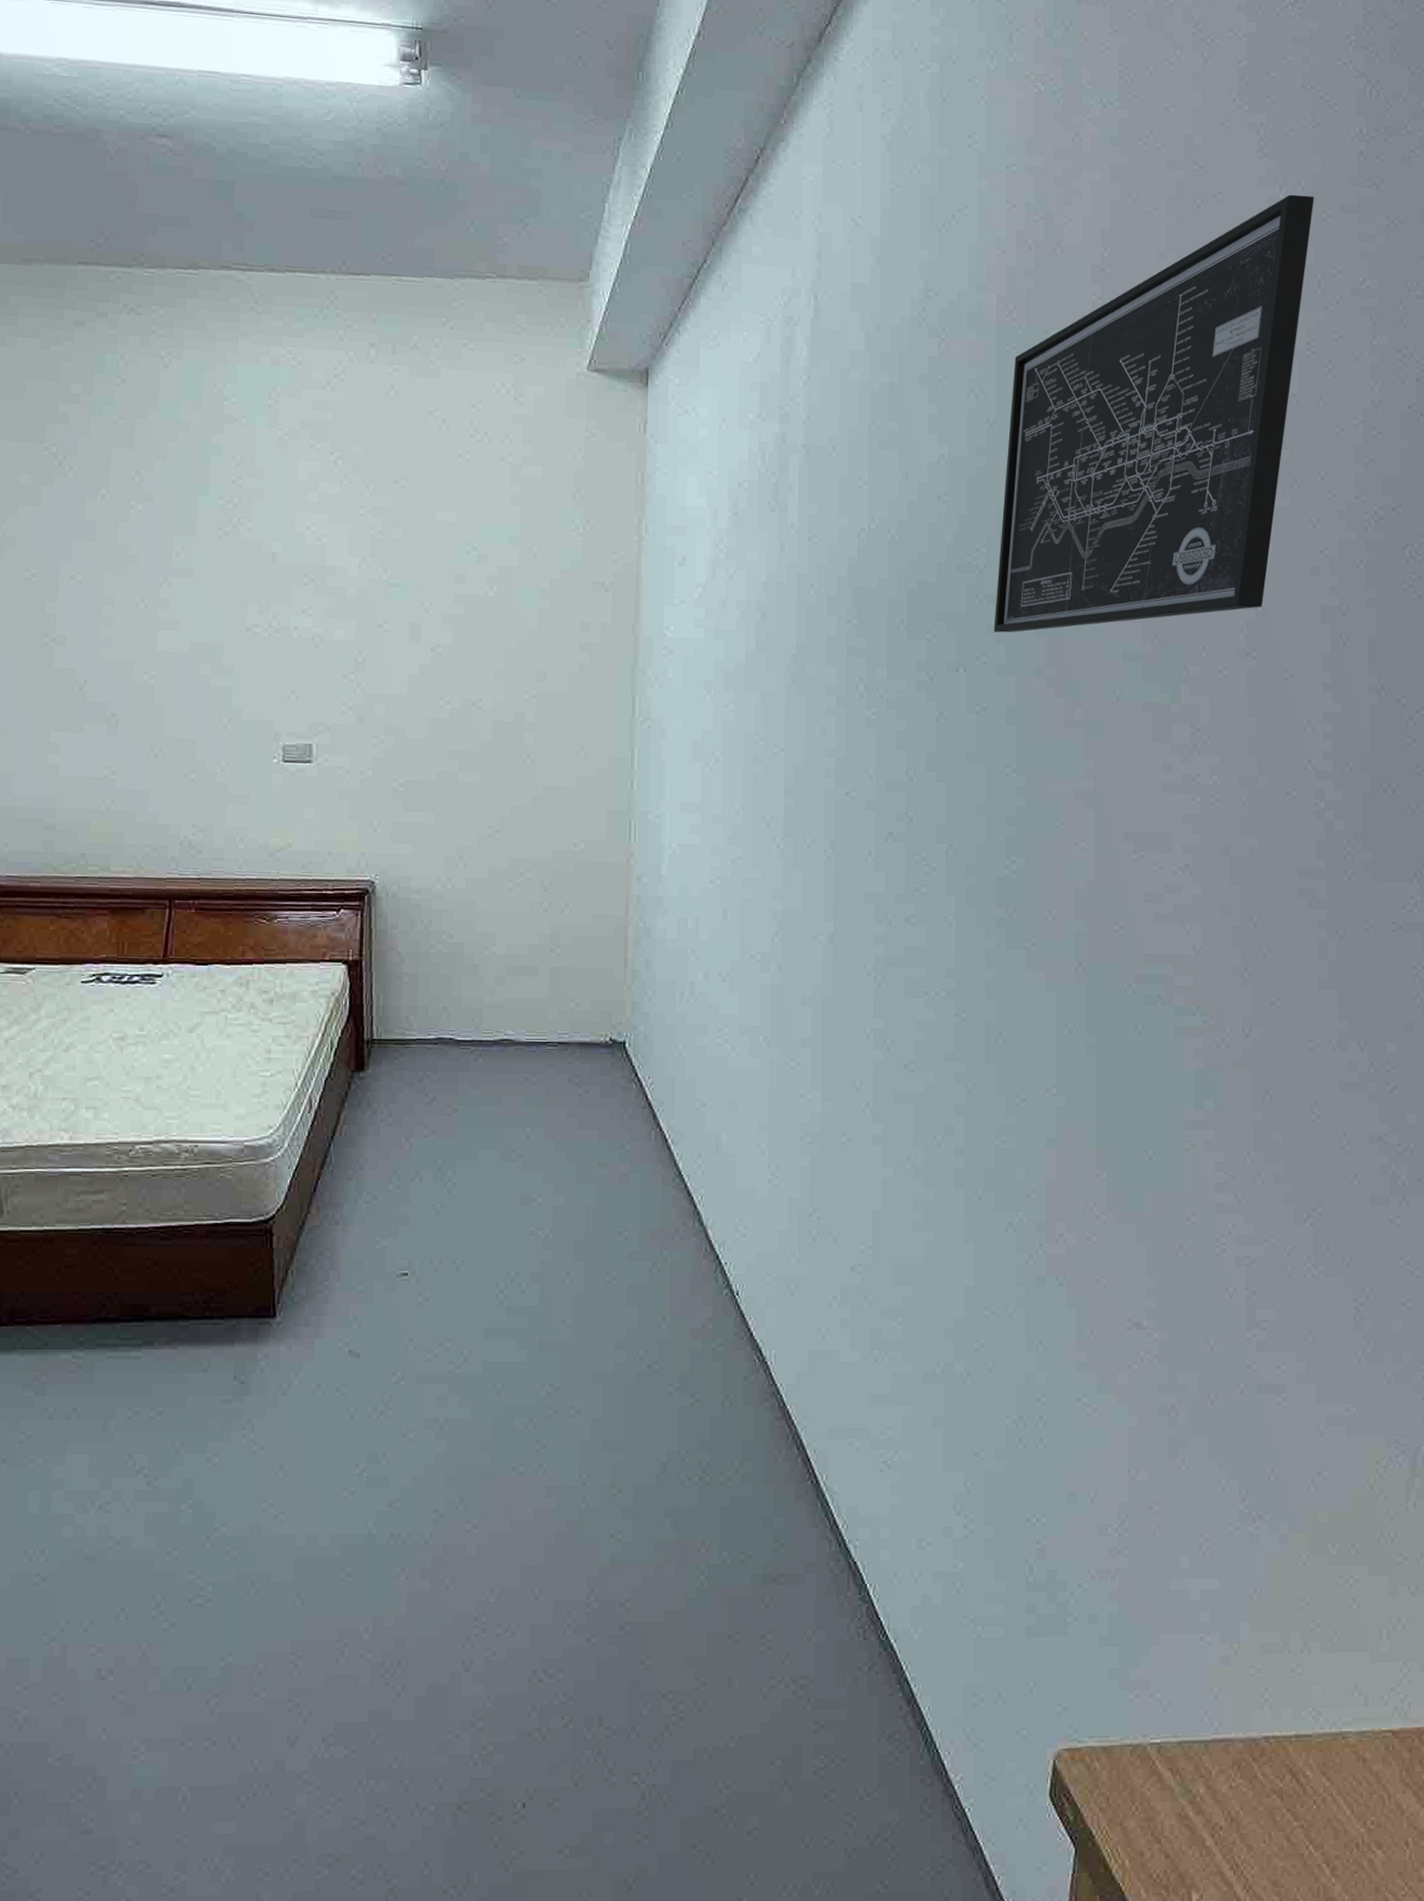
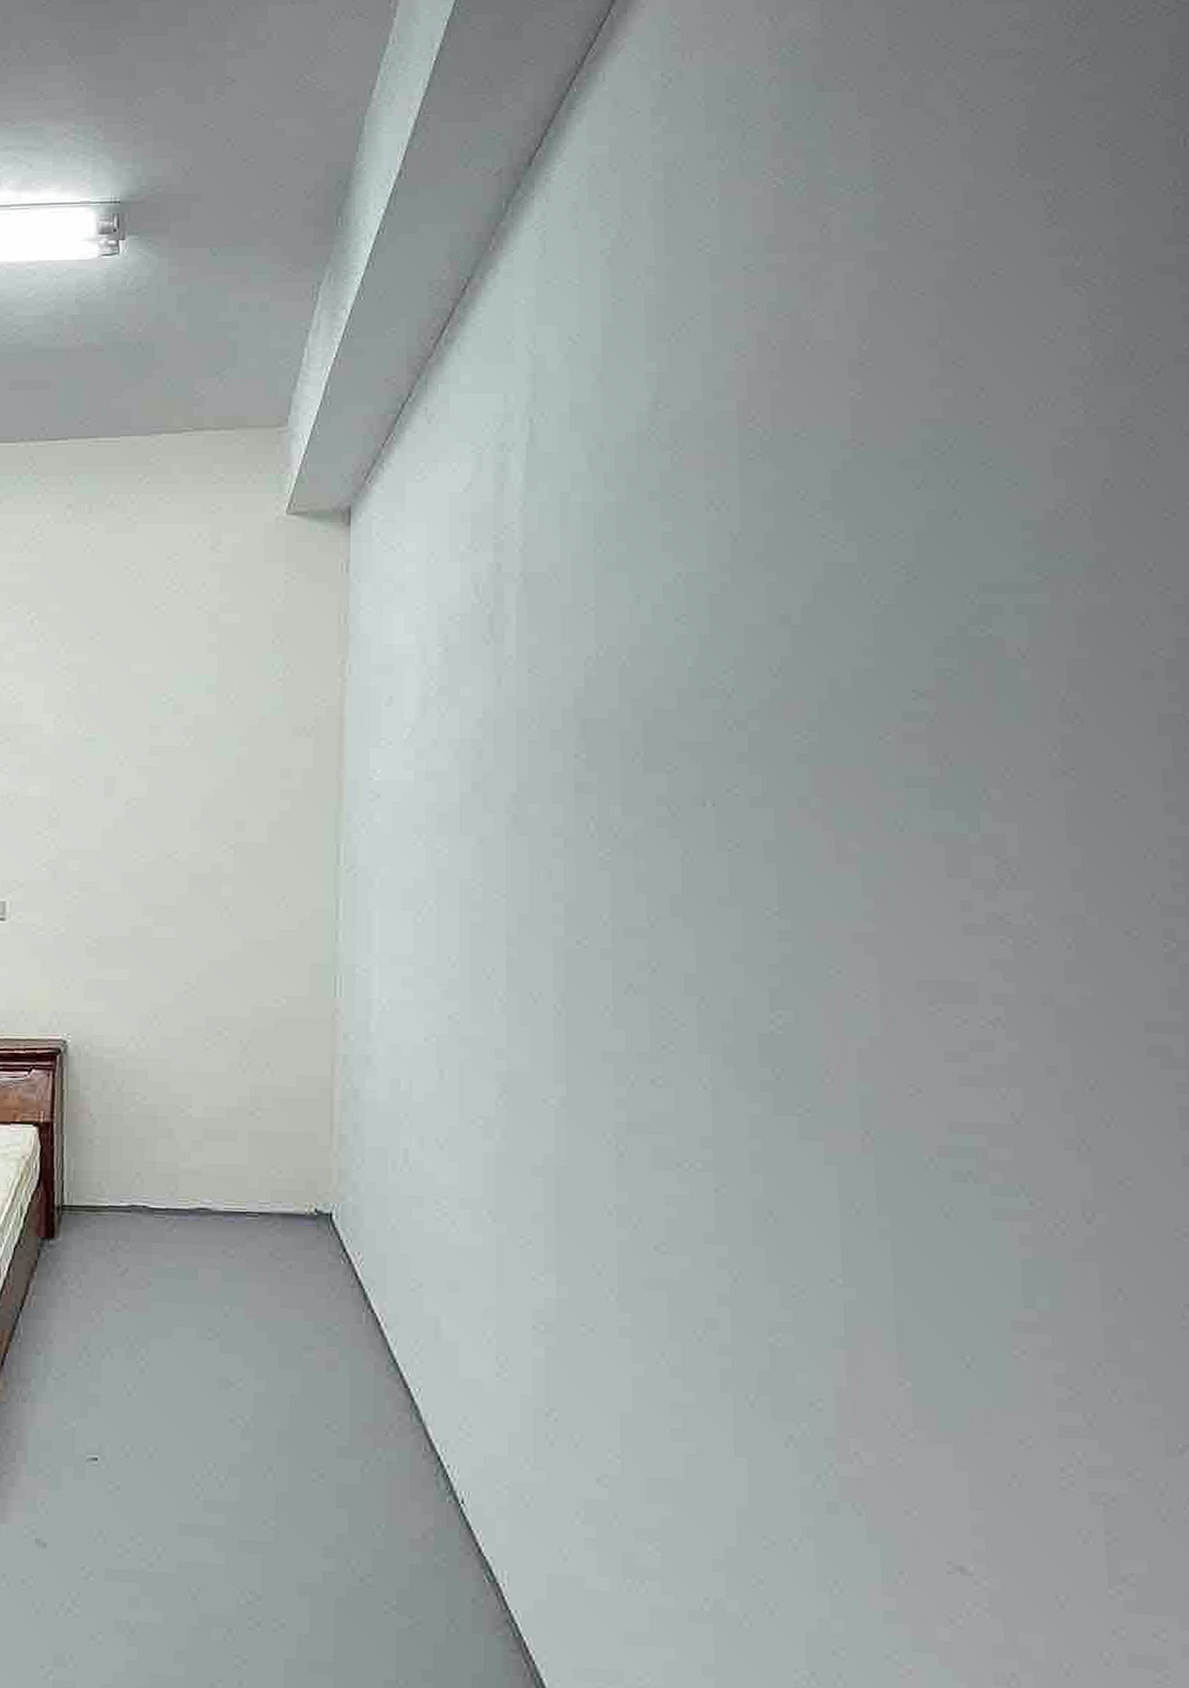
wall art: present [994,194,1314,633] -> none [746,261,1120,761]

